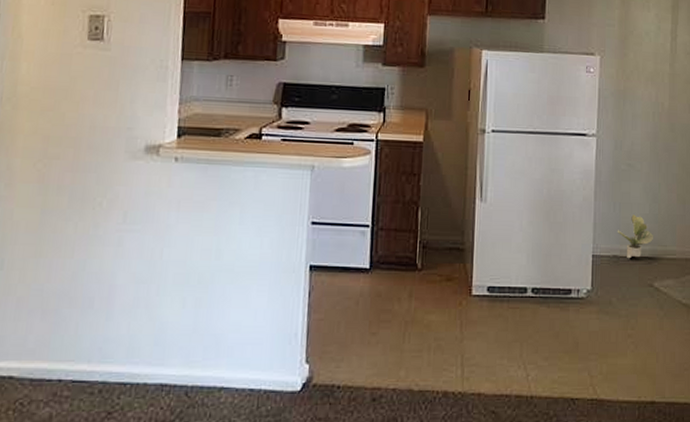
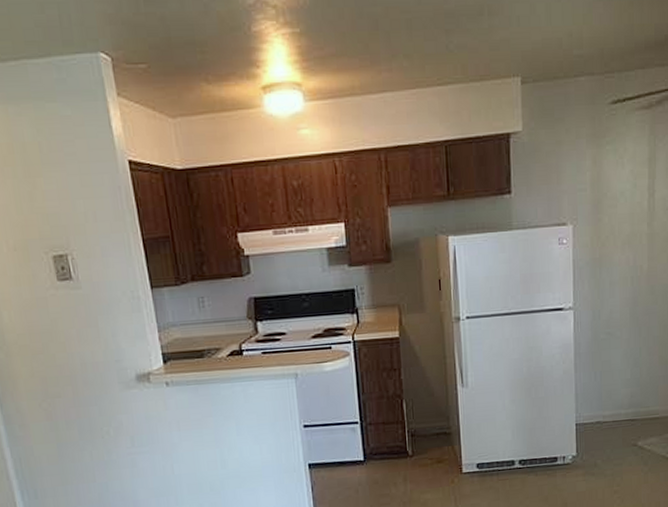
potted plant: present [617,214,653,259] -> none [599,381,636,423]

